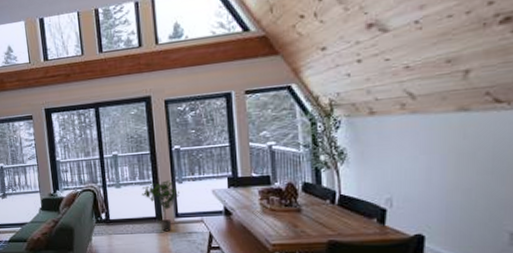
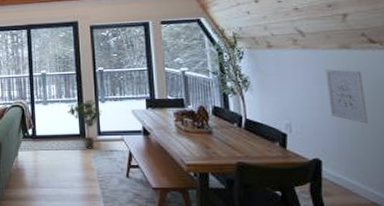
wall art: none [437,135,485,195] -> present [325,69,369,124]

